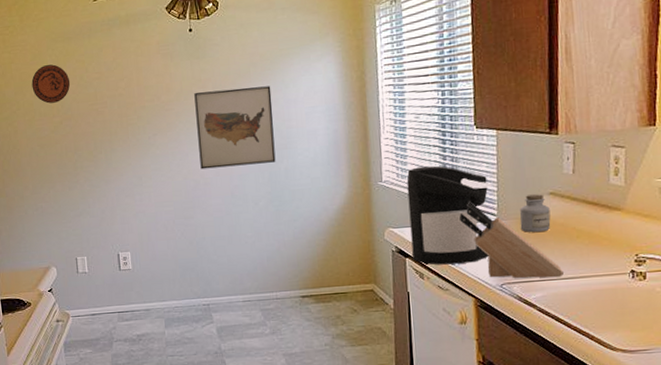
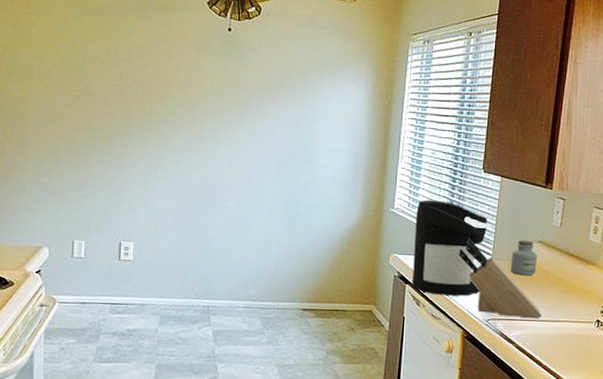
decorative plate: present [31,64,71,104] -> none [51,35,95,76]
wall art: present [194,86,276,170] -> none [220,91,301,174]

